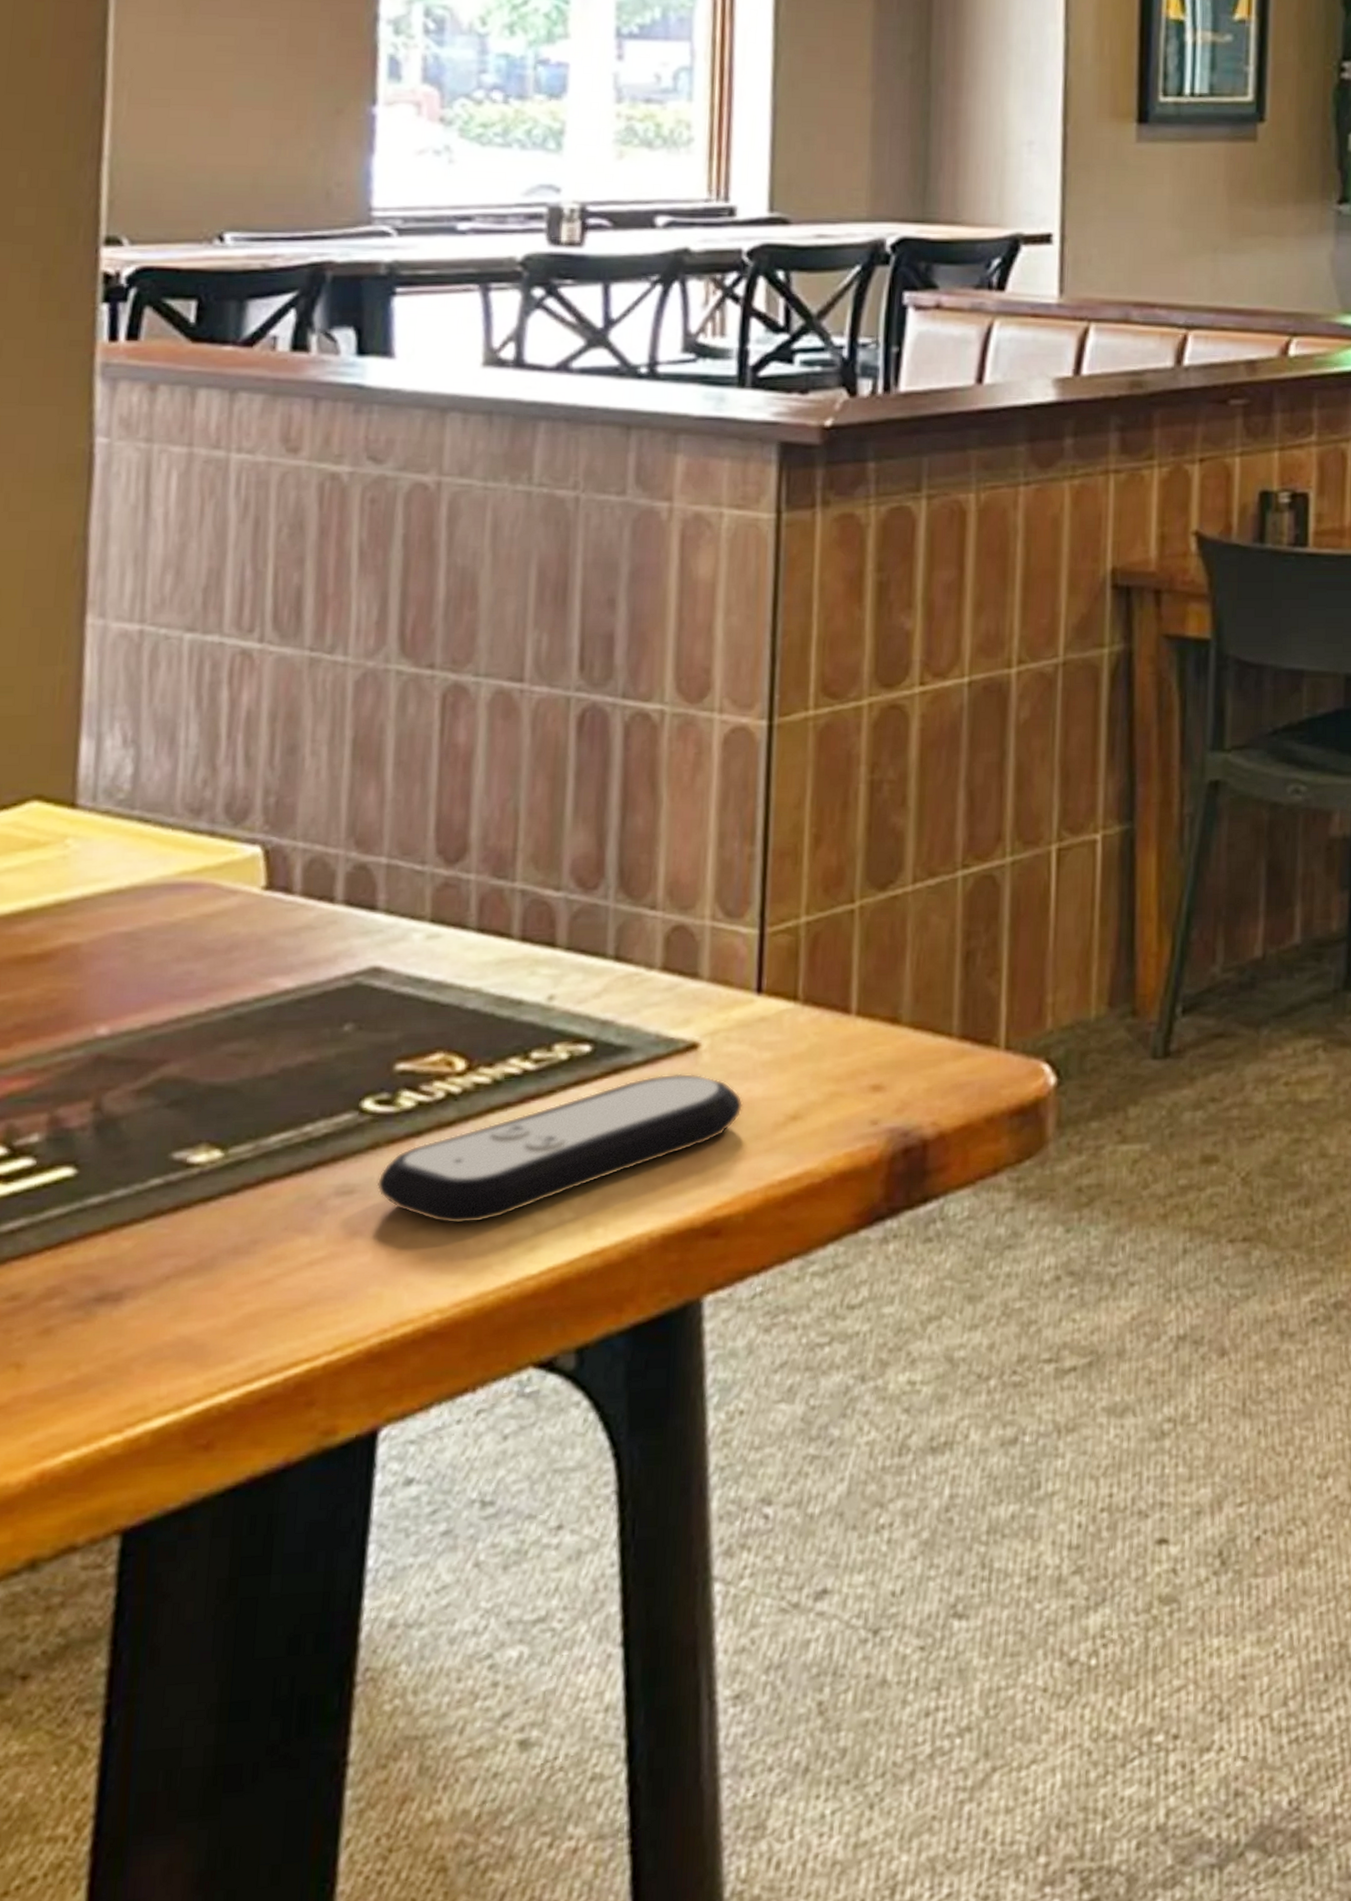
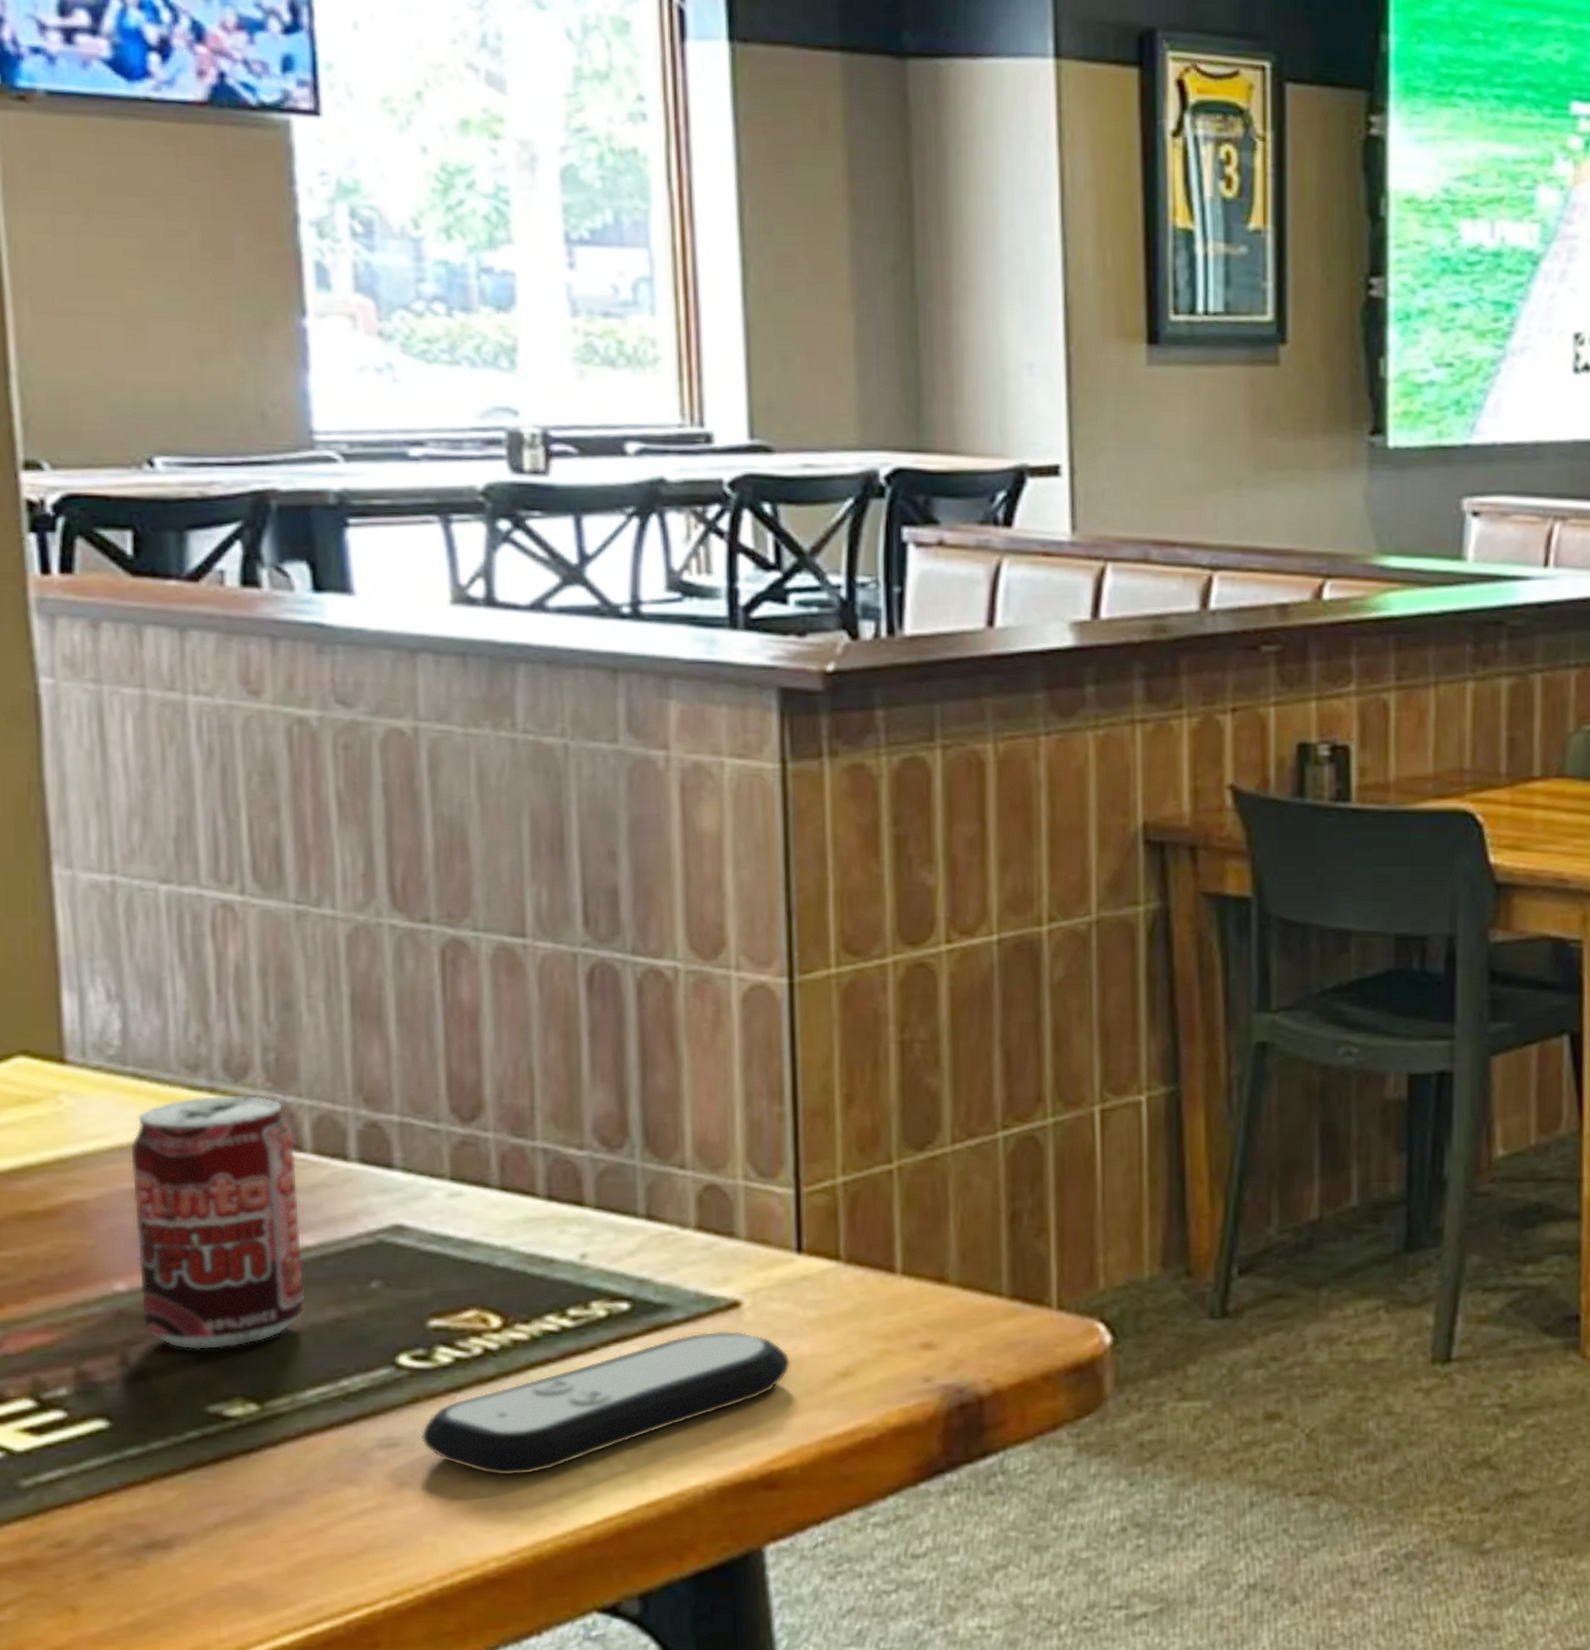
beverage can: none [120,838,286,1095] -> present [129,1095,306,1350]

